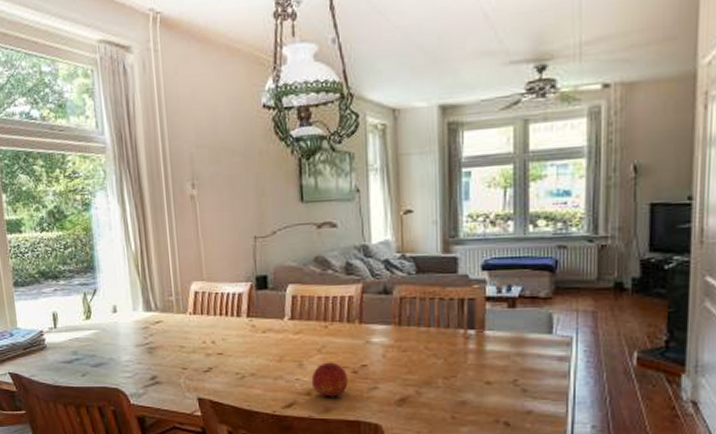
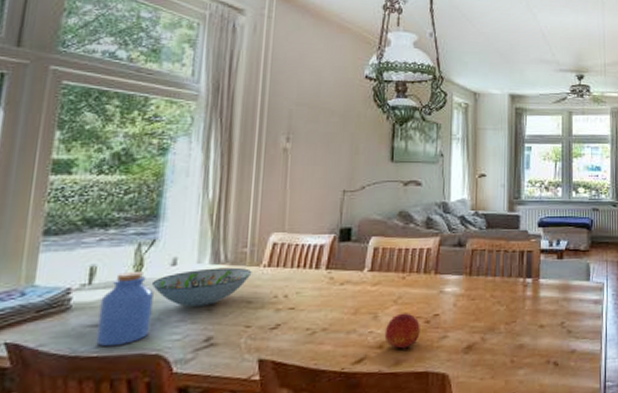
jar: none [66,316,107,380] -> present [96,270,154,347]
decorative bowl: none [100,314,180,350] -> present [151,267,252,308]

